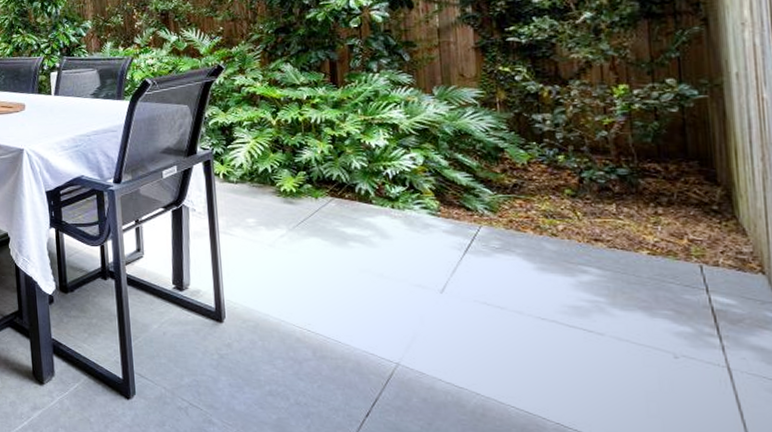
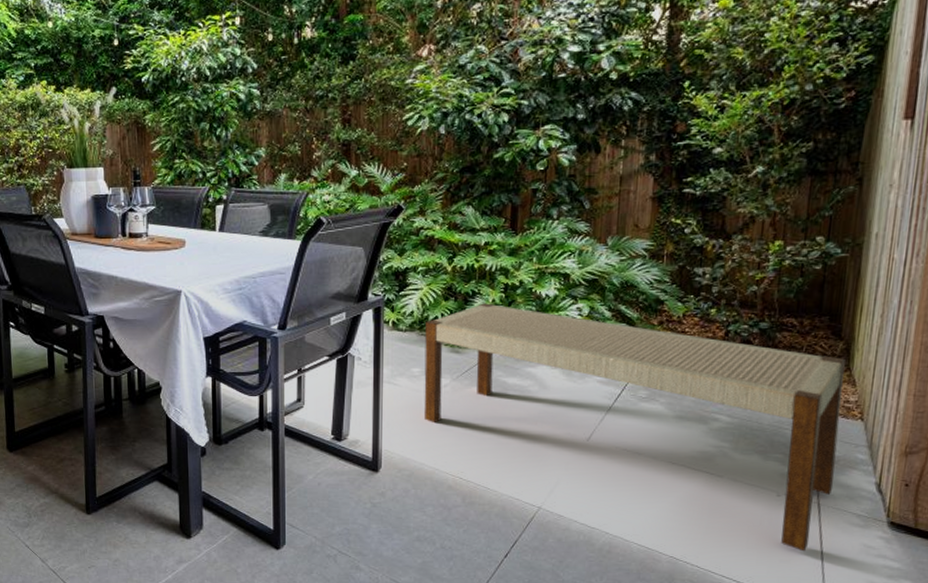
bench: none [256,154,744,424] -> present [424,303,845,552]

